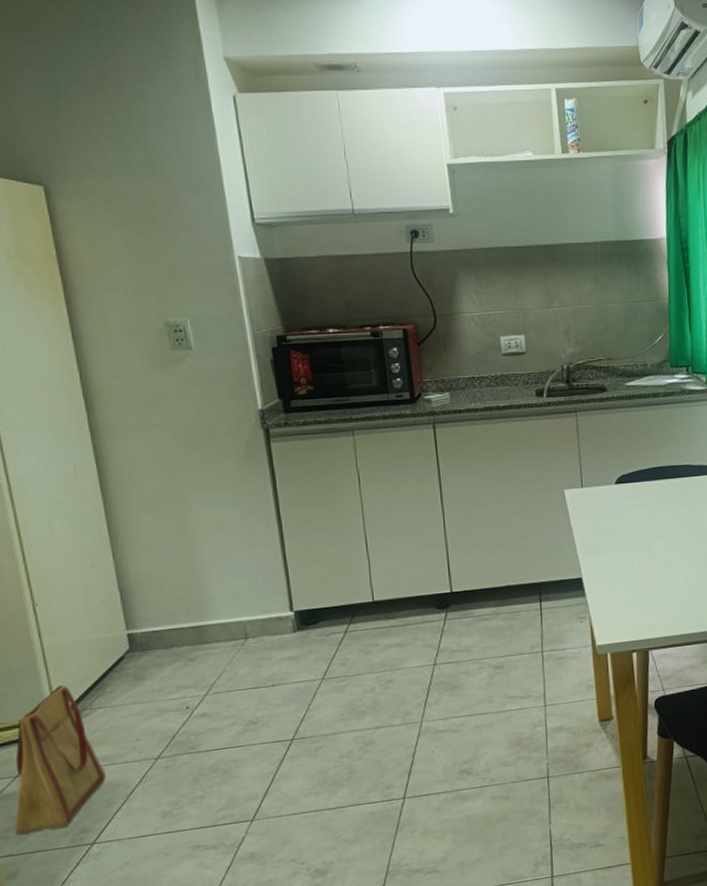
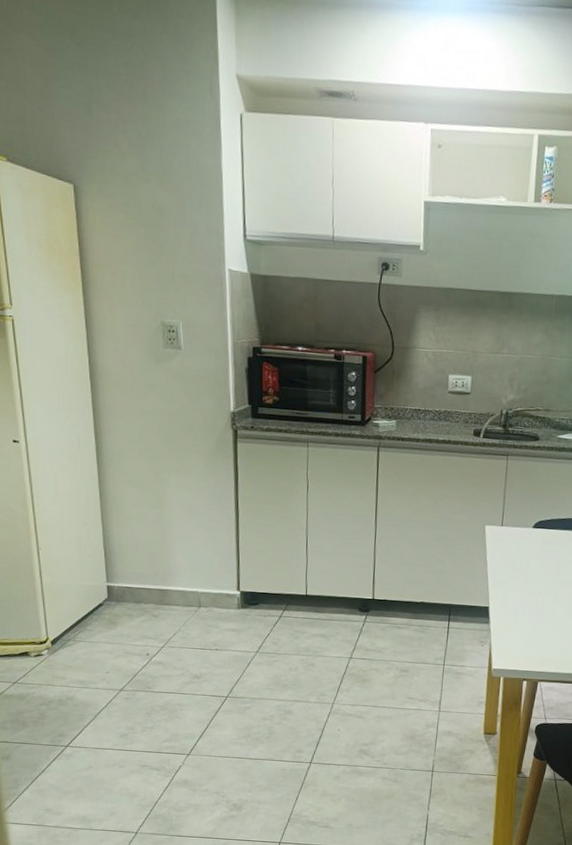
shopping bag: present [14,684,107,835] -> none [11,617,82,730]

